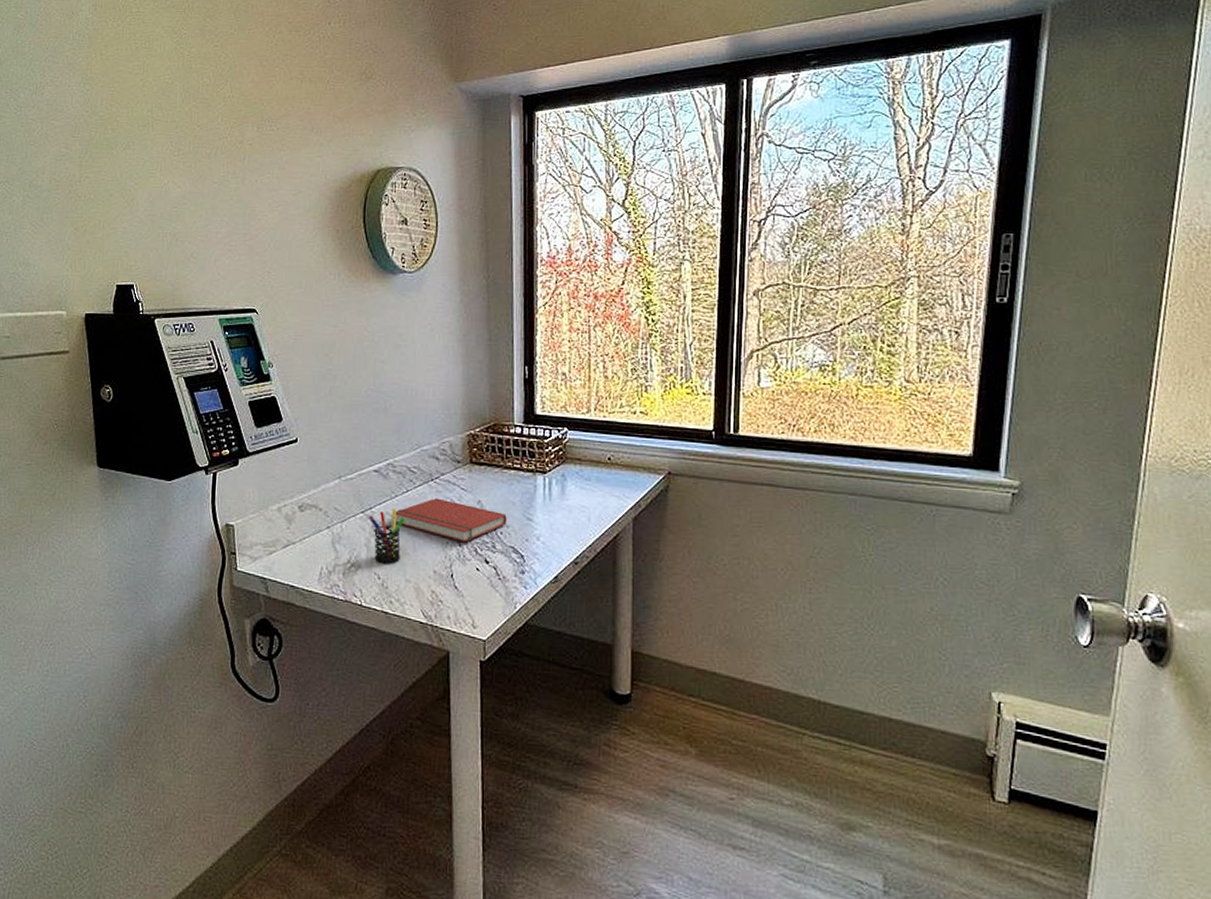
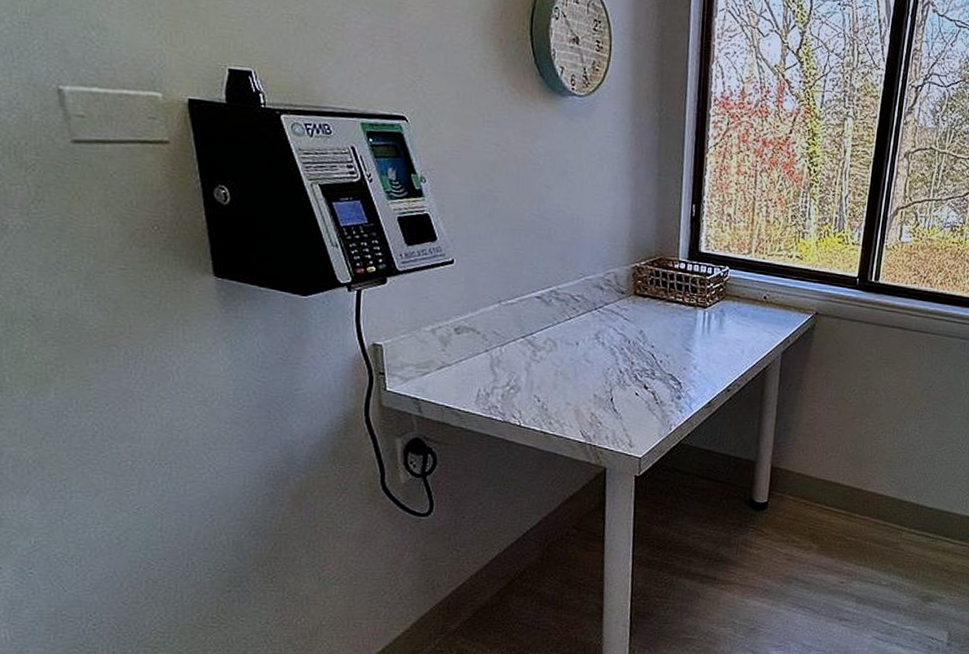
pen holder: present [369,509,406,564] -> none [530,335,567,388]
book: present [395,498,507,543] -> none [556,326,667,369]

